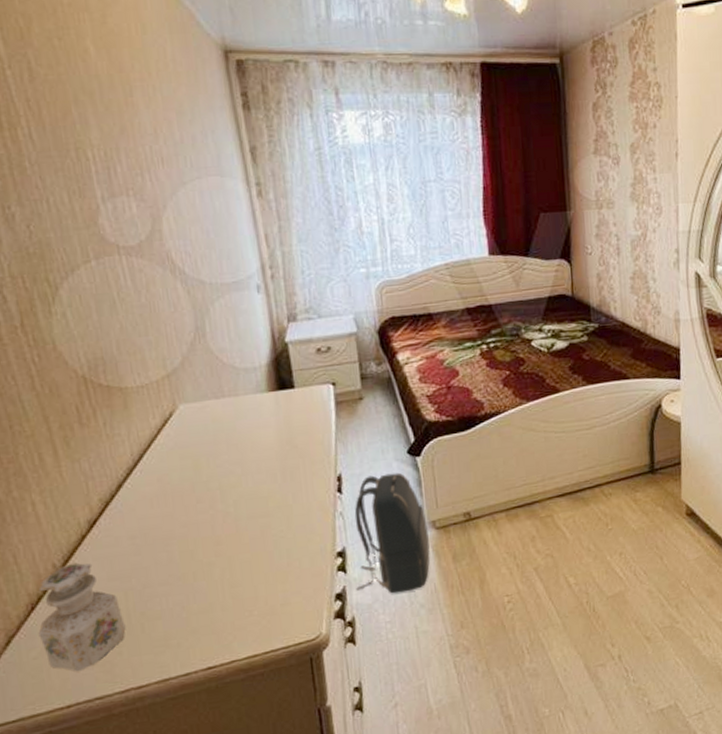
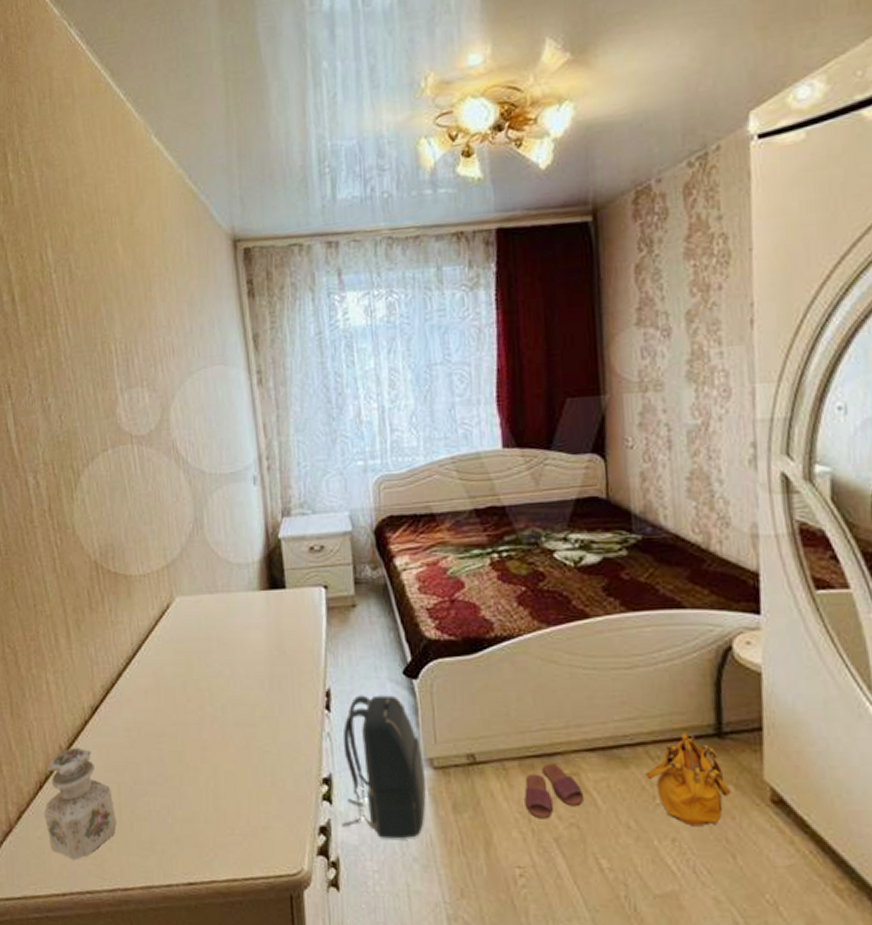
slippers: none [511,511,556,555] -> present [524,764,583,819]
handbag: none [601,473,660,542] -> present [645,733,731,827]

